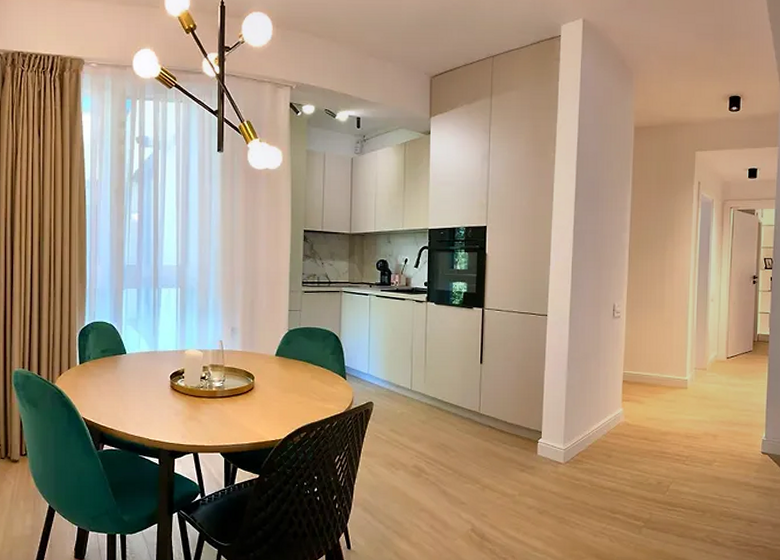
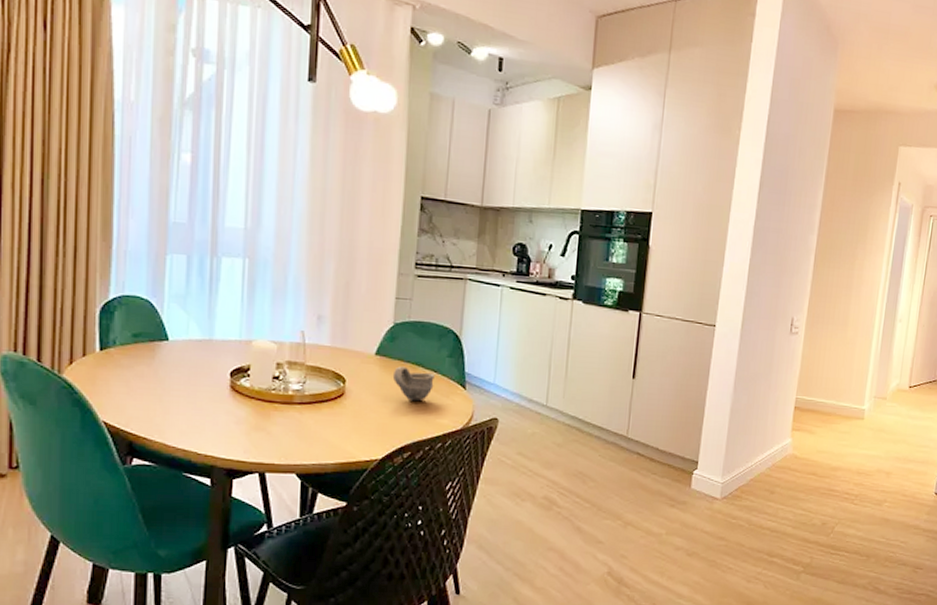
cup: none [289,364,322,391] -> present [392,366,436,402]

